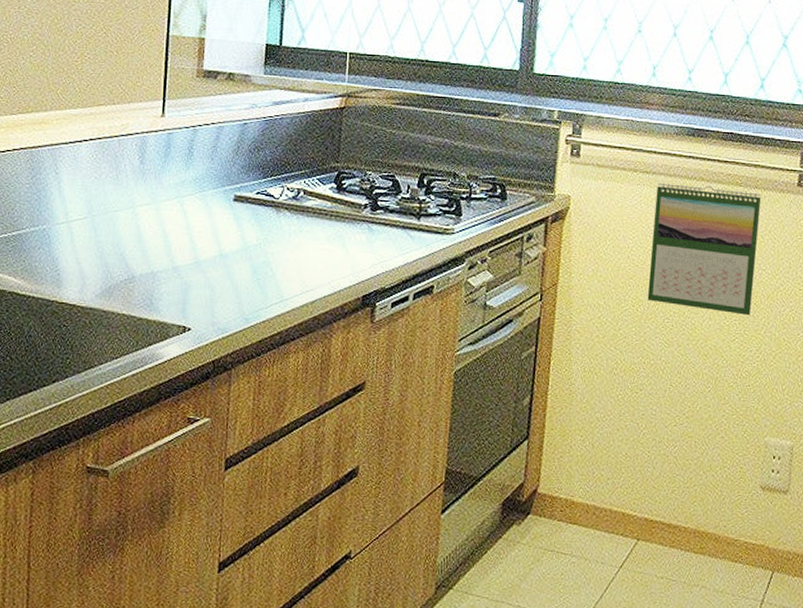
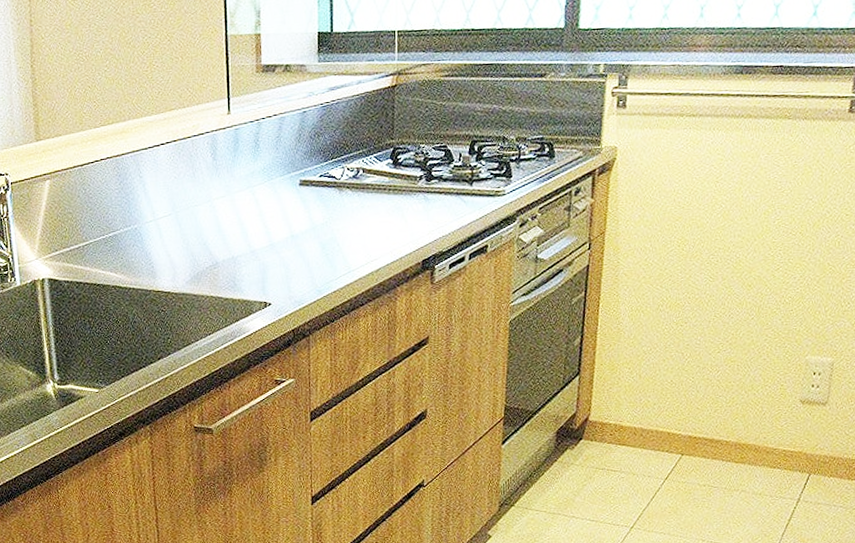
calendar: present [647,183,761,316] -> none [693,122,810,245]

